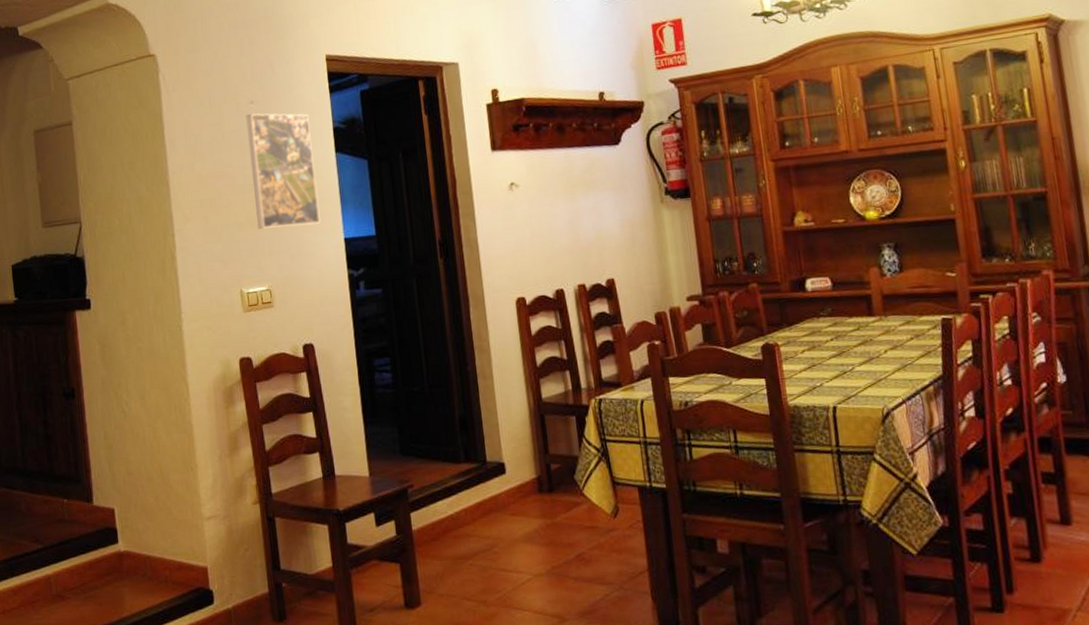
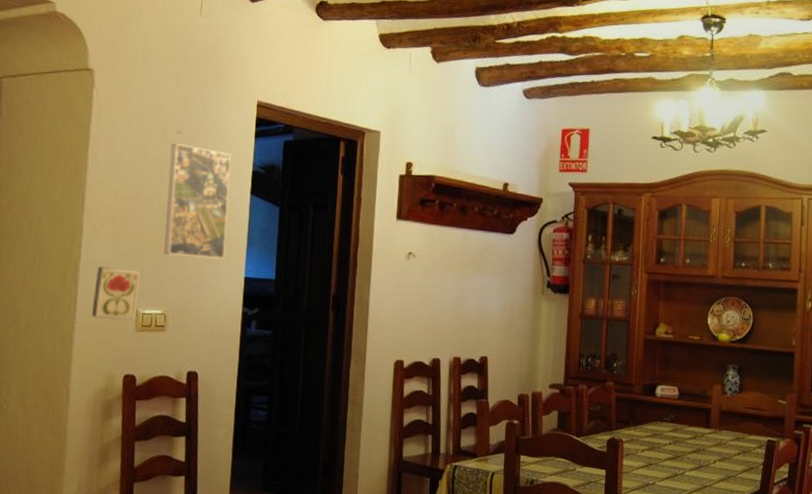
decorative tile: none [194,250,241,305] -> present [91,266,141,320]

